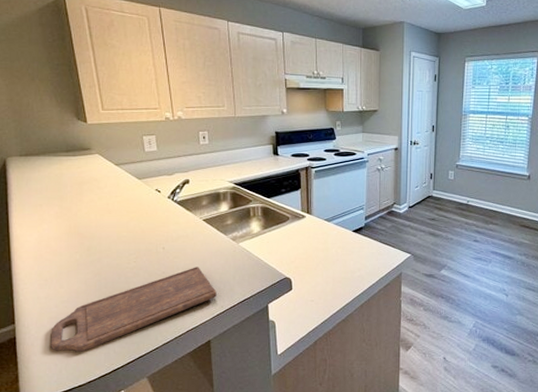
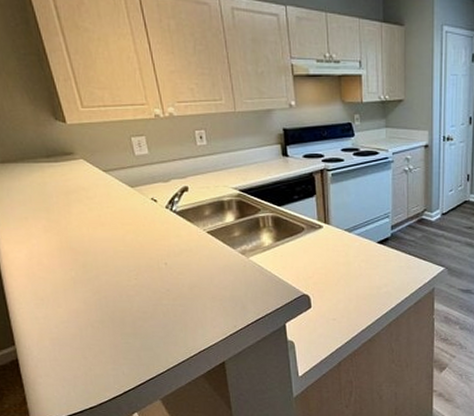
cutting board: present [50,267,217,353] -> none [54,284,228,375]

